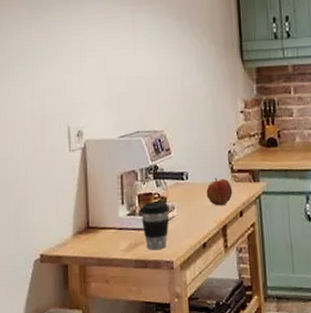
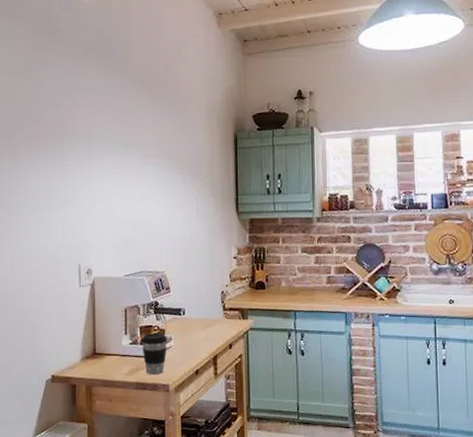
apple: present [206,177,233,206] -> none [200,314,224,339]

